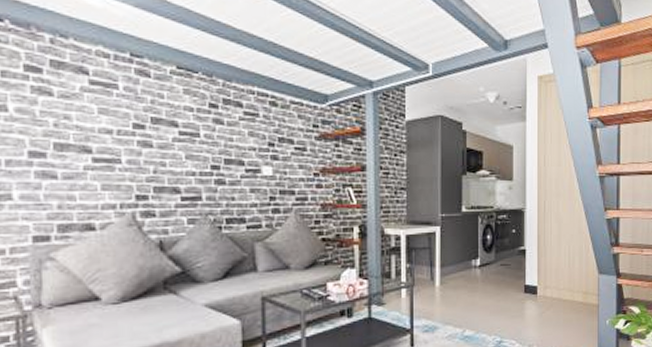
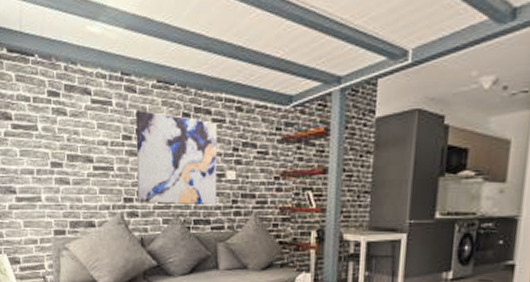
wall art: none [150,96,252,203] -> present [135,109,218,206]

